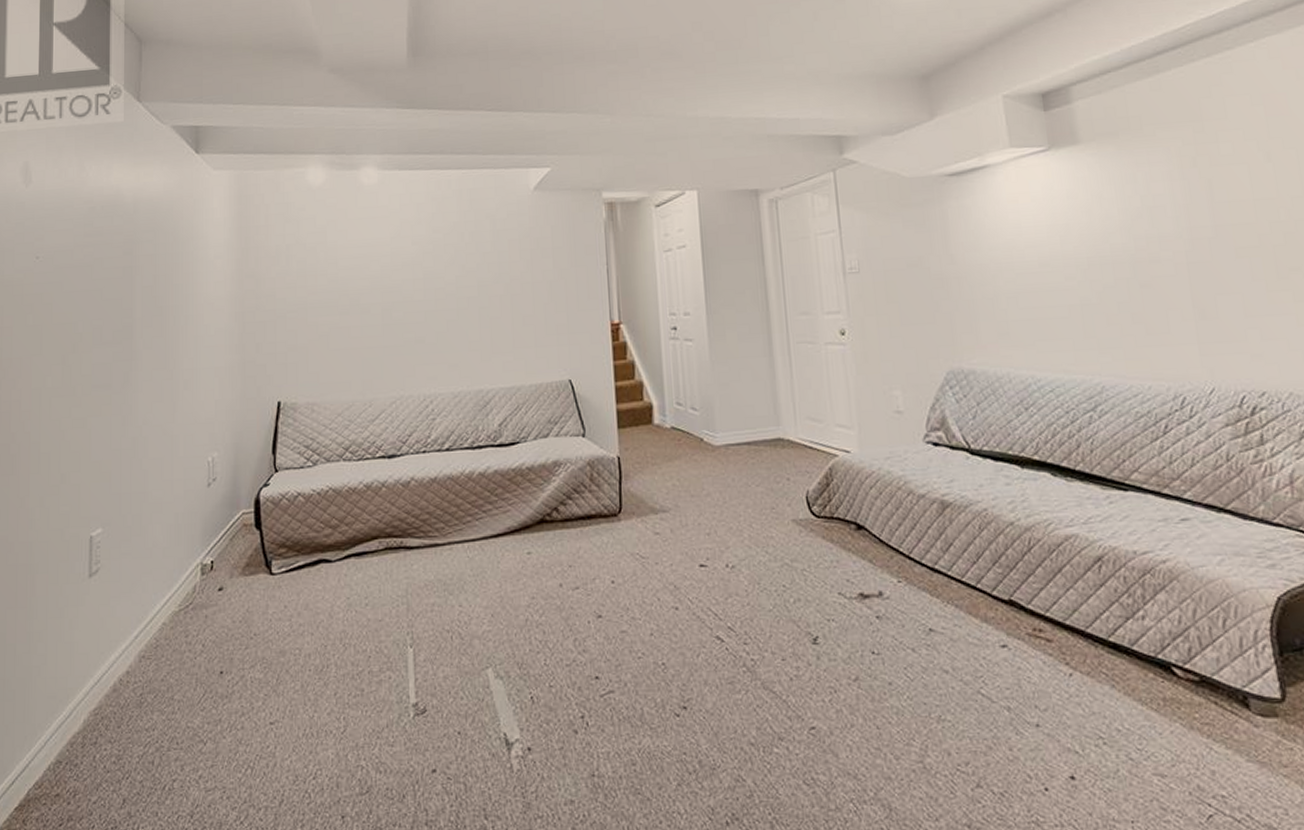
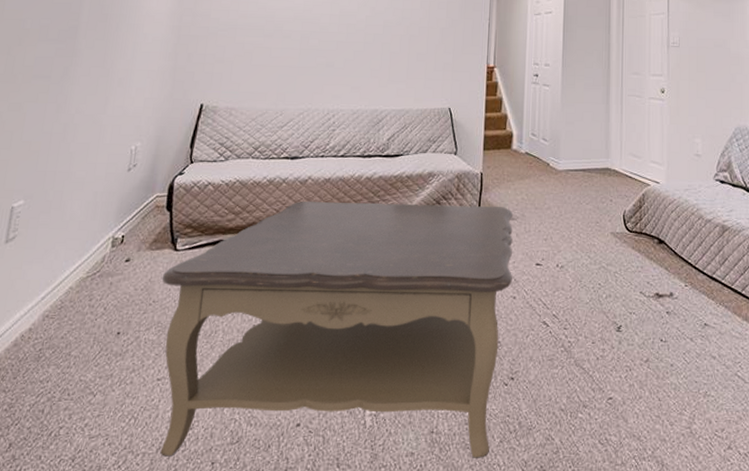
coffee table: none [260,496,672,810] -> present [160,201,514,458]

